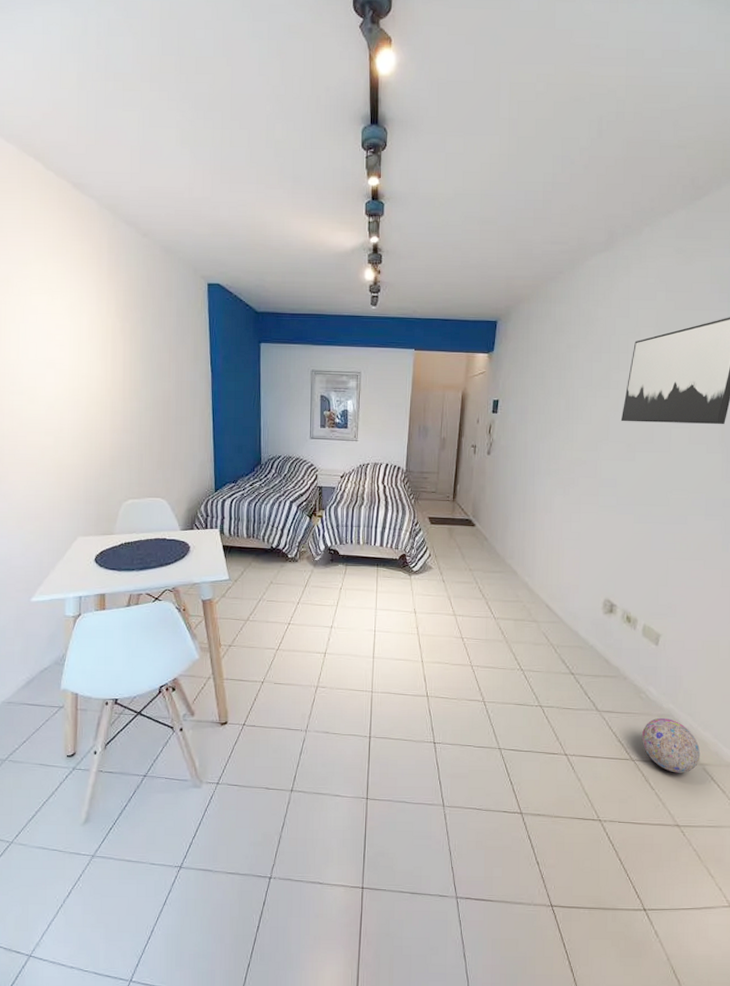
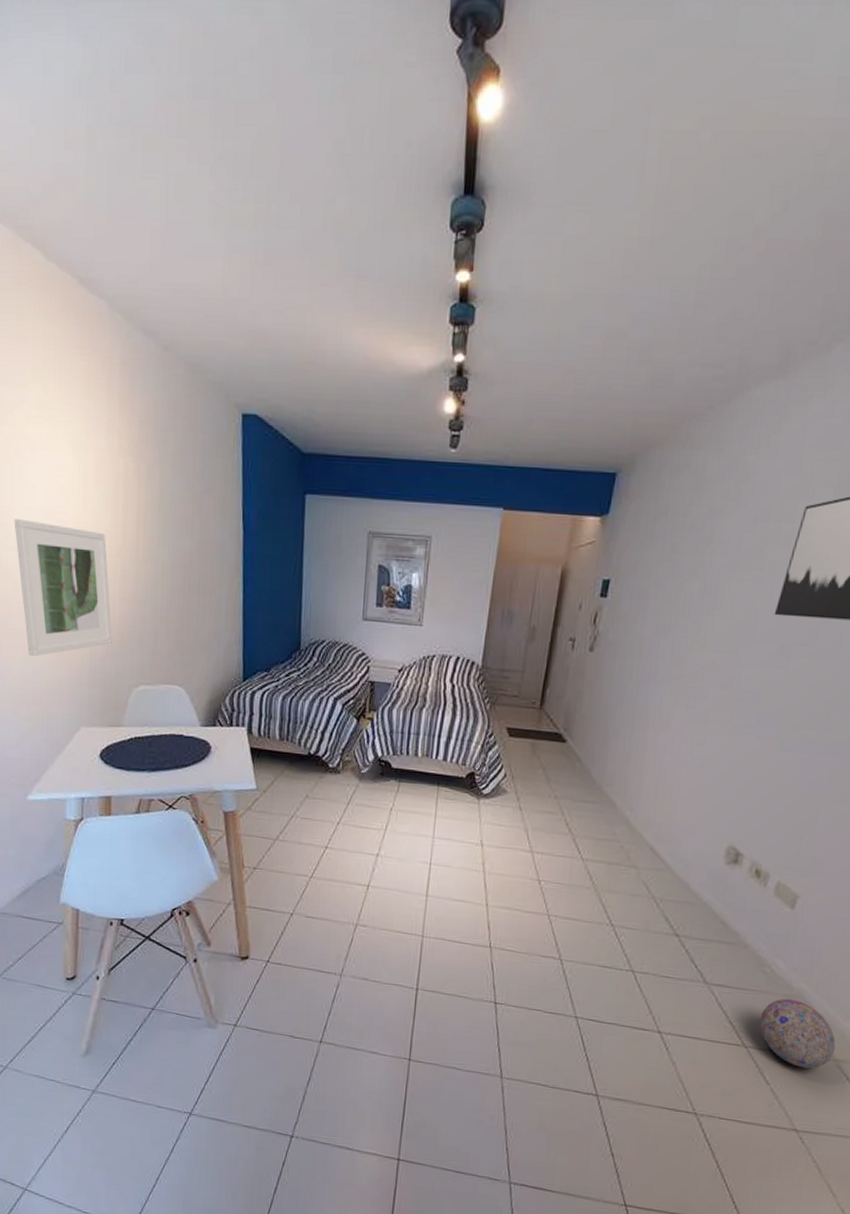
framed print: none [19,369,104,481] -> present [14,519,112,657]

